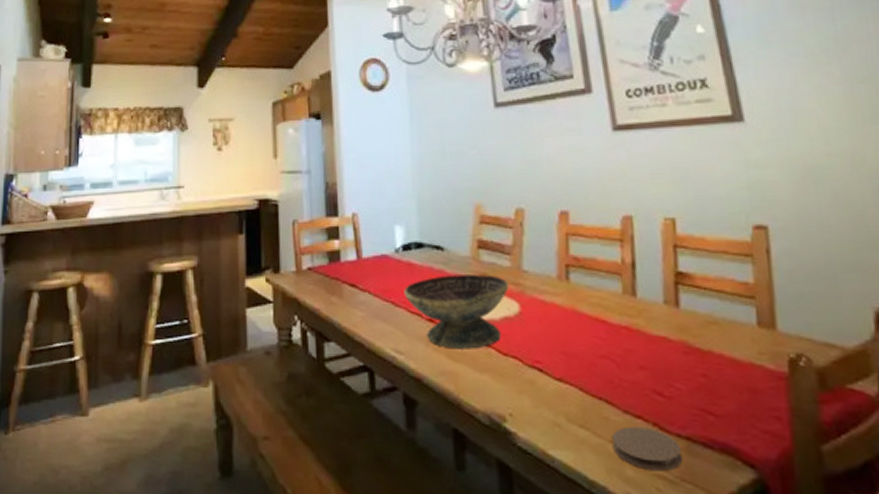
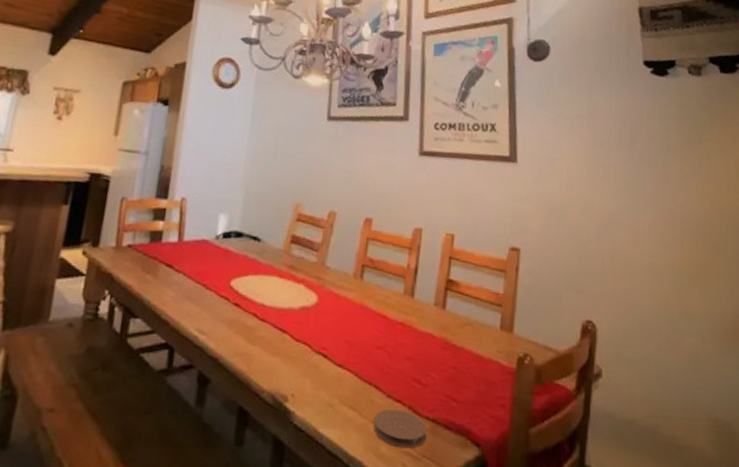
decorative bowl: present [404,275,510,349] -> none [216,264,312,334]

